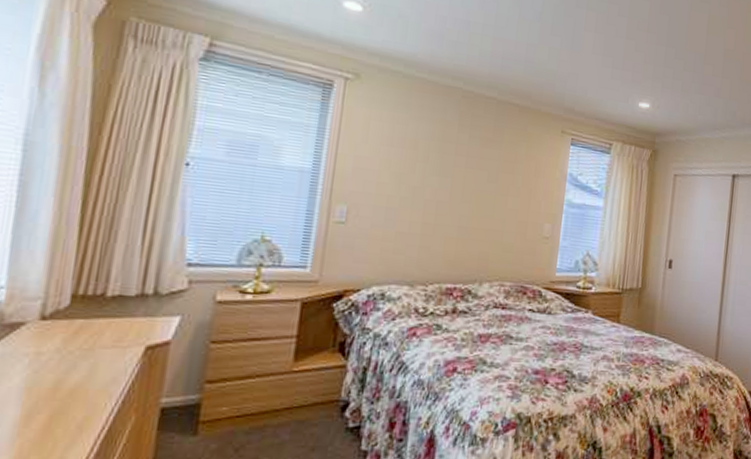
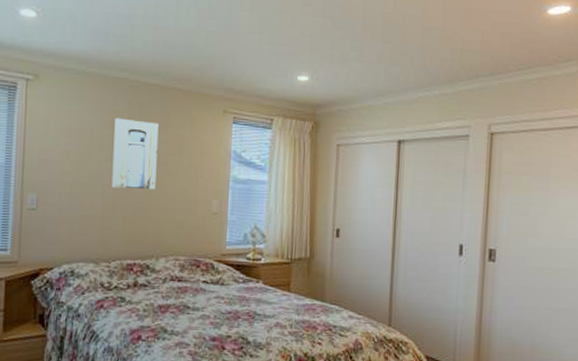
wall art: none [435,128,492,209] -> present [111,117,159,190]

